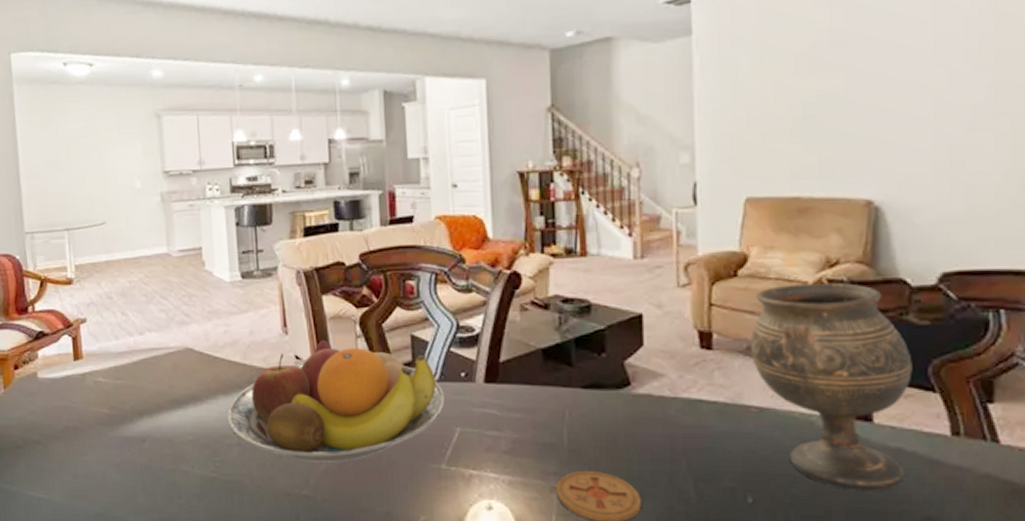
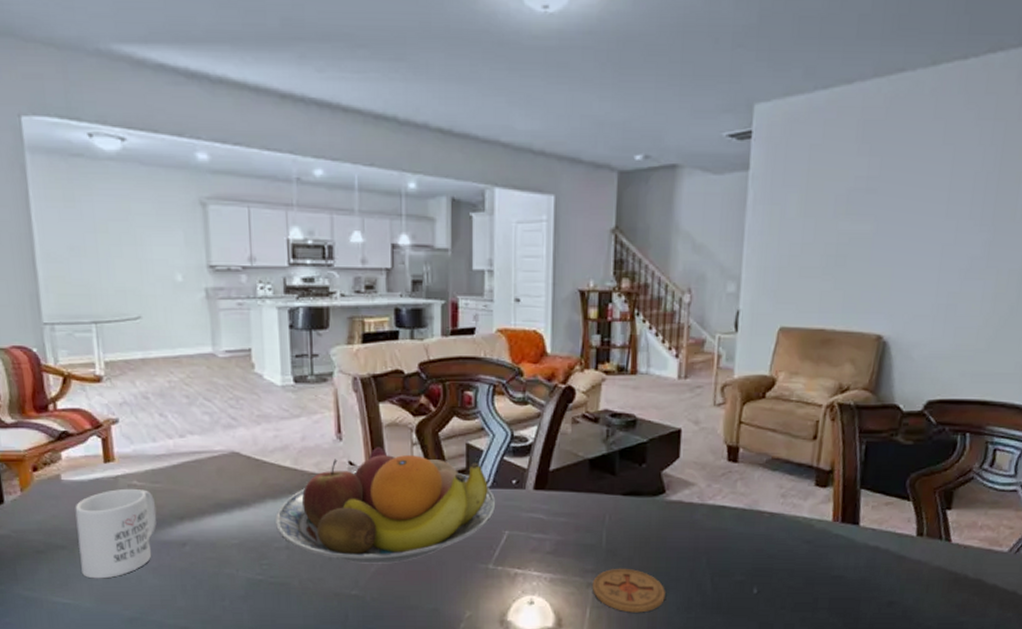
mug: none [49,385,119,474] -> present [75,488,157,579]
goblet: present [749,282,913,491] -> none [769,406,896,582]

